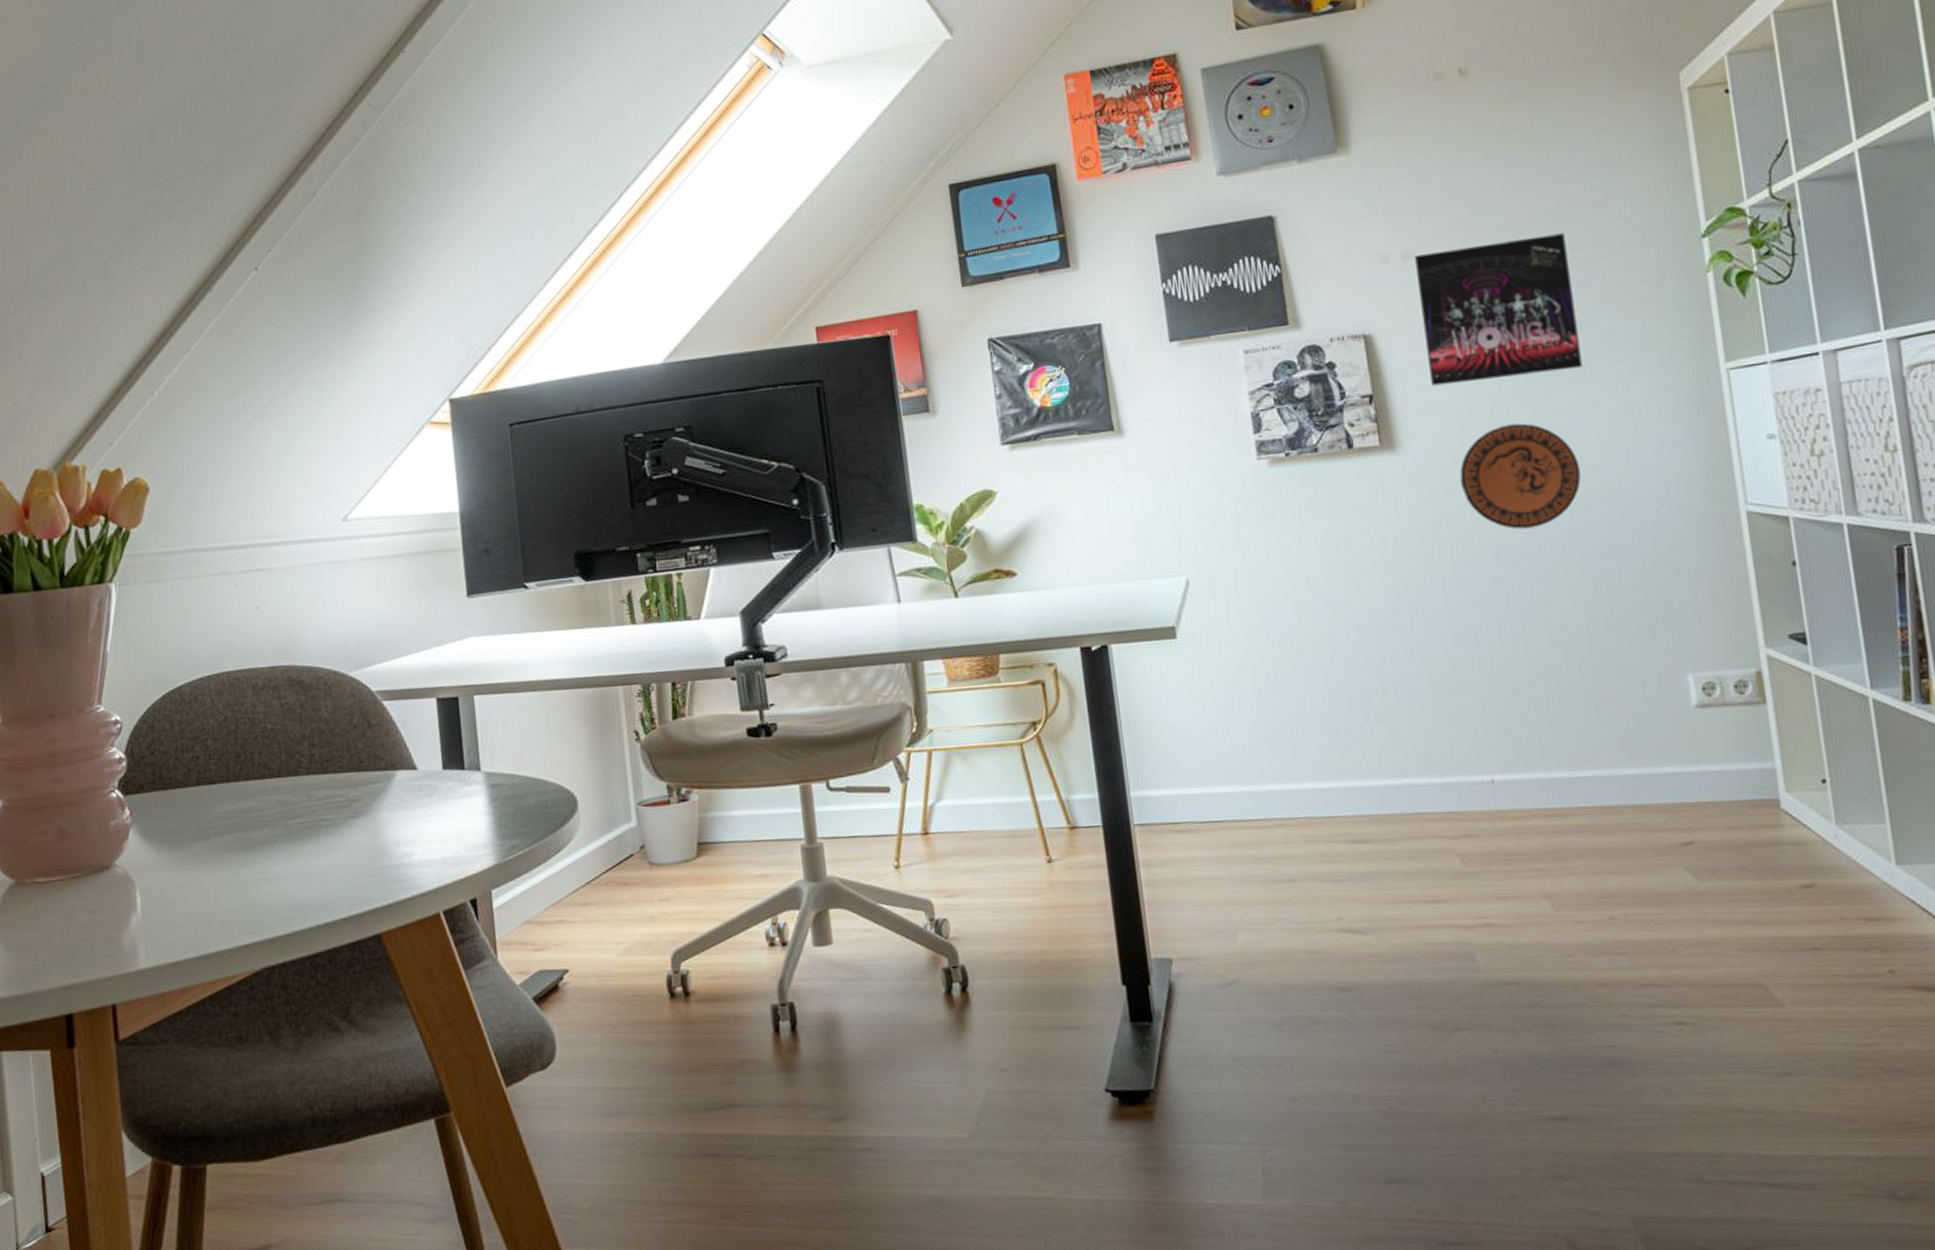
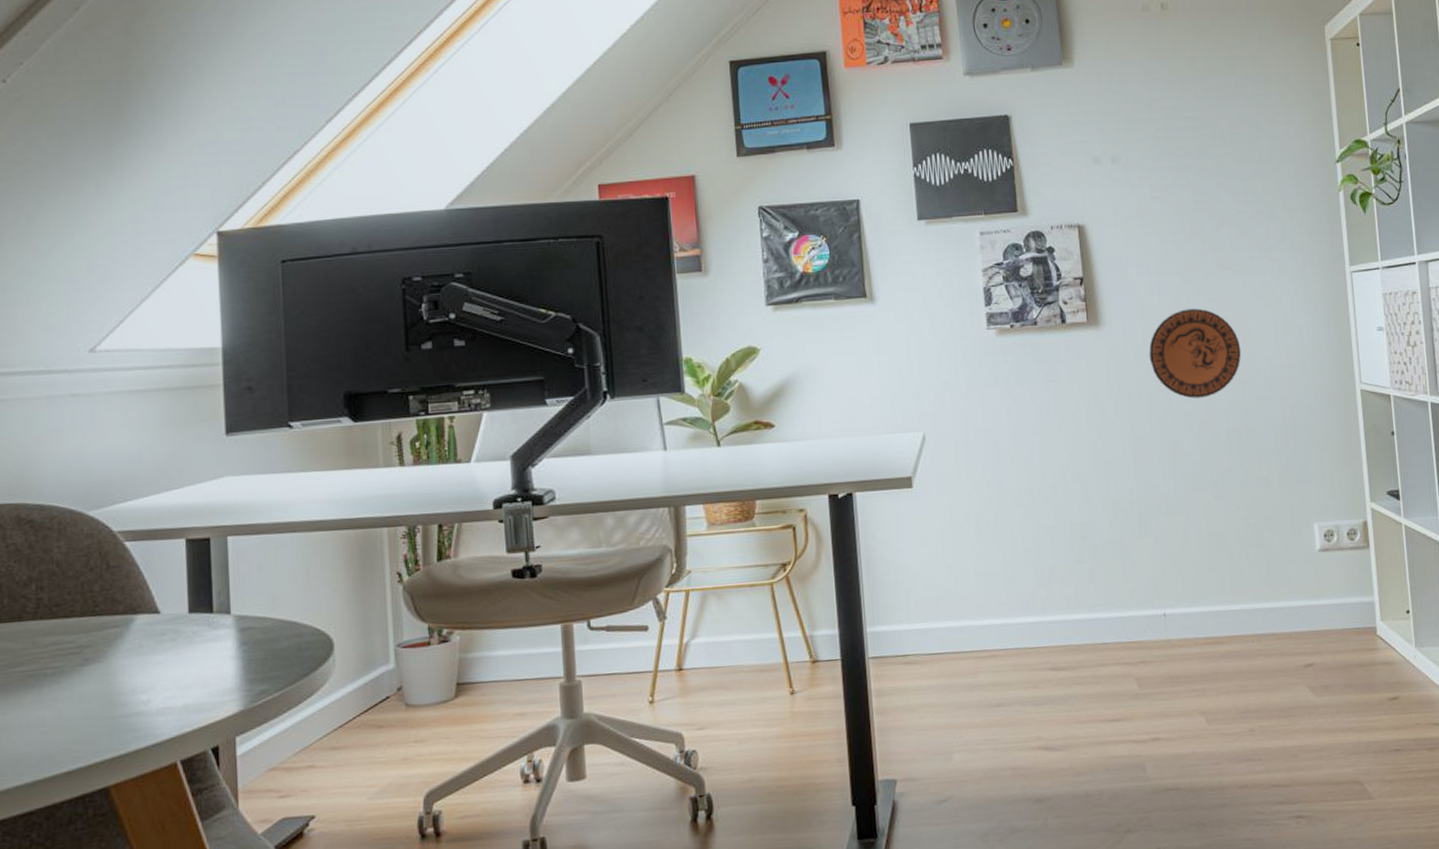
album cover: present [1415,233,1583,386] -> none [1121,150,1246,273]

